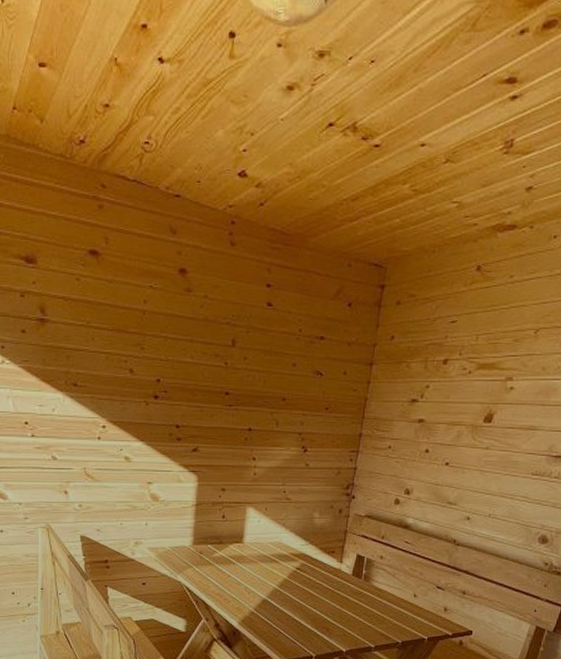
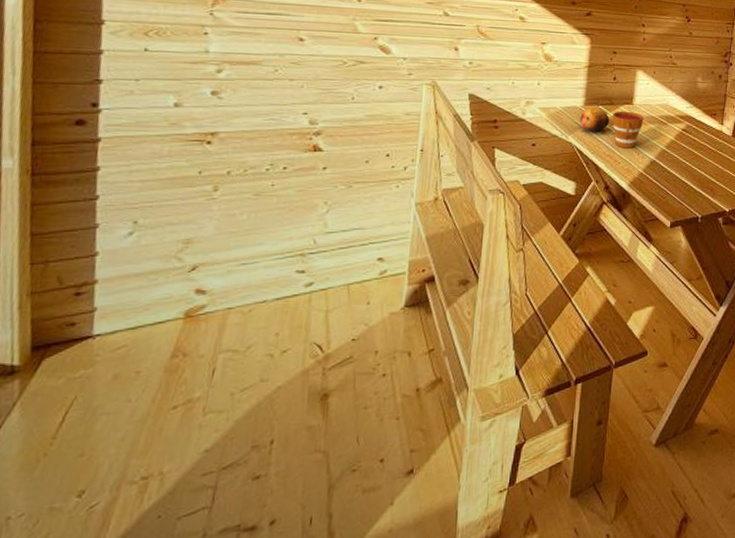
fruit: none [189,547,219,571] -> present [580,107,610,132]
cup: none [222,550,255,588] -> present [612,111,644,149]

